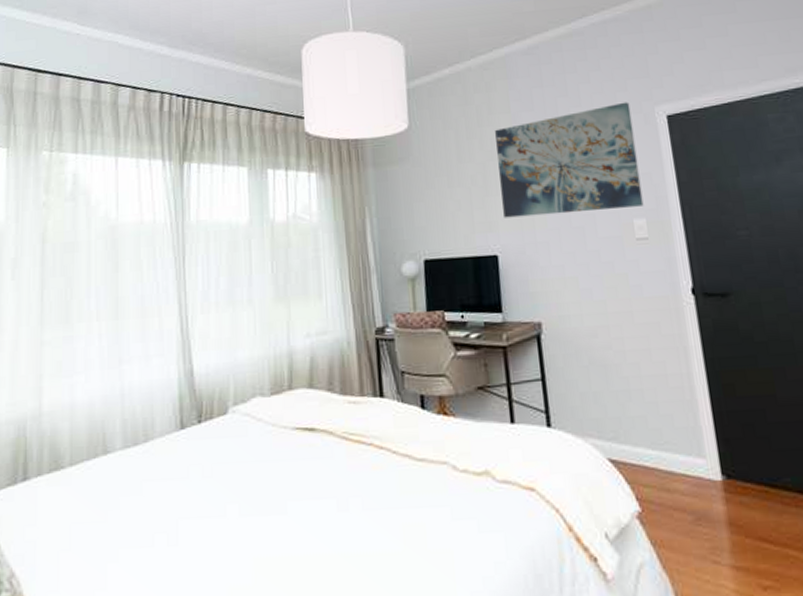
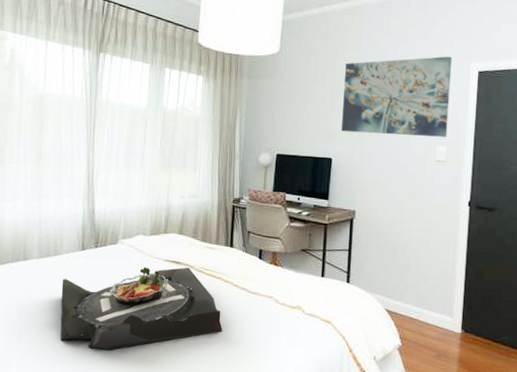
serving tray: none [157,434,385,576] -> present [60,267,222,351]

